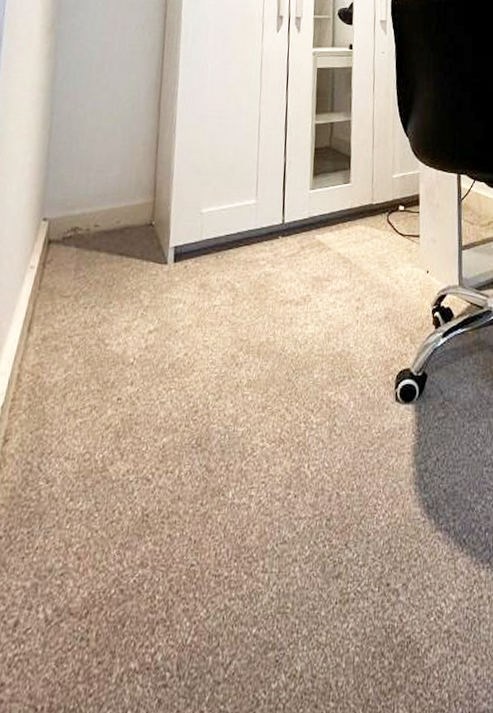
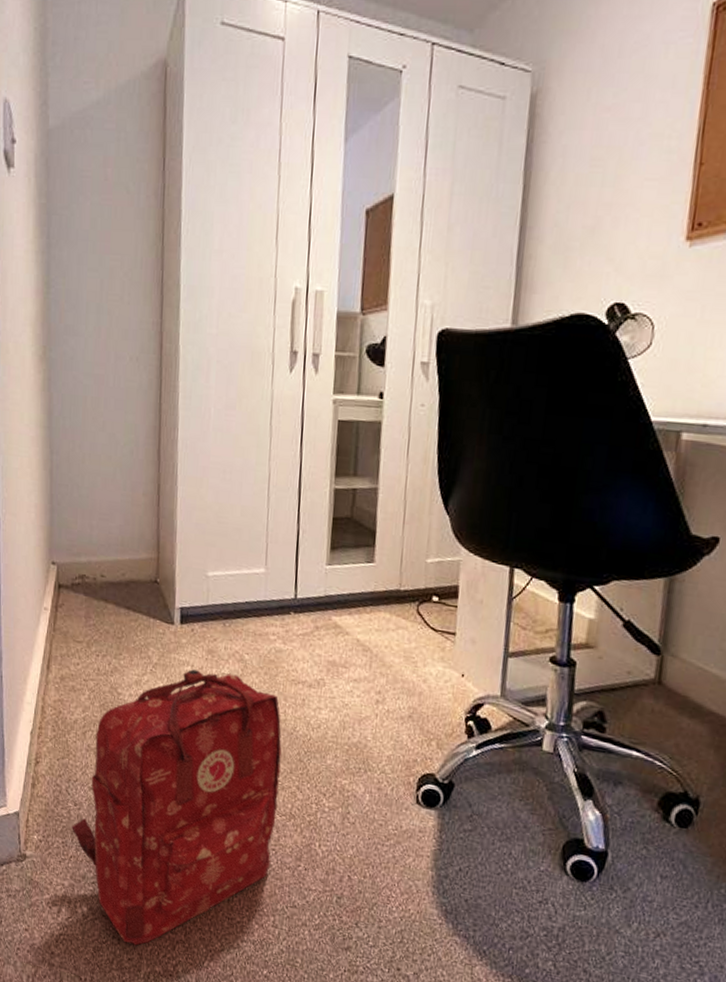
backpack: none [41,305,271,643] -> present [72,669,282,946]

